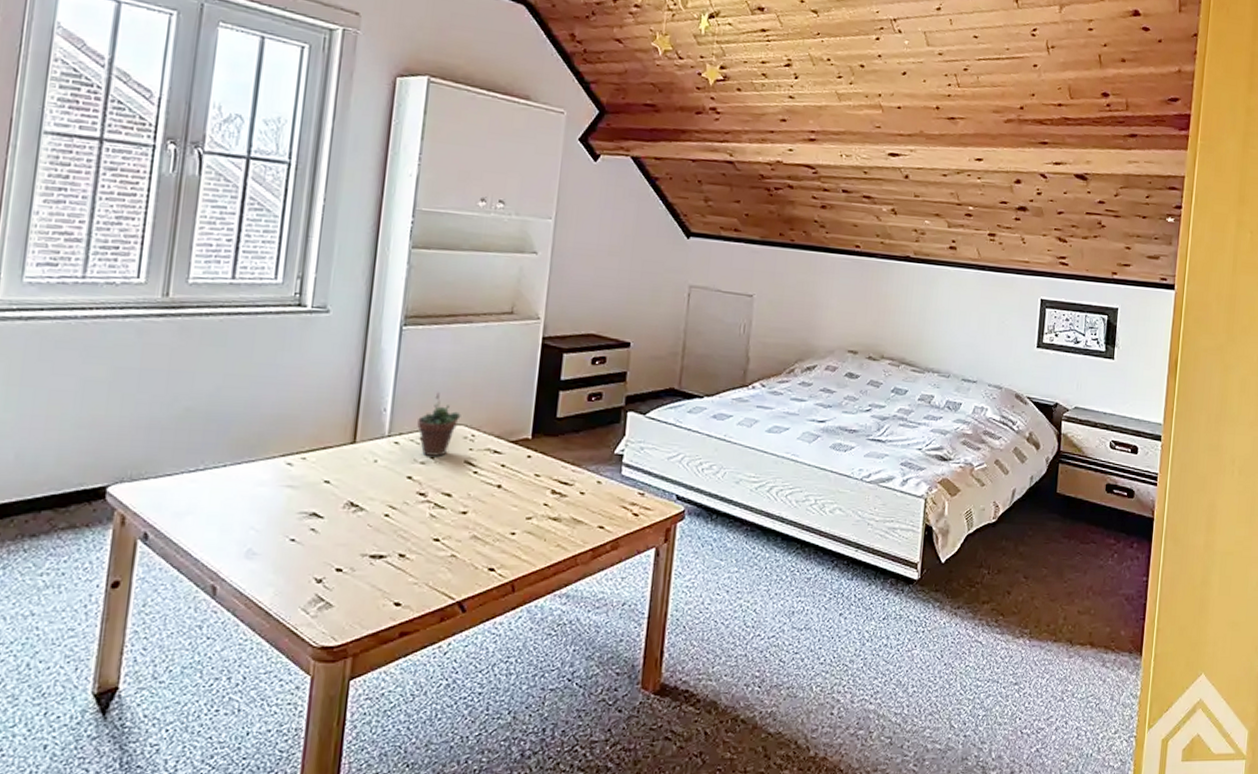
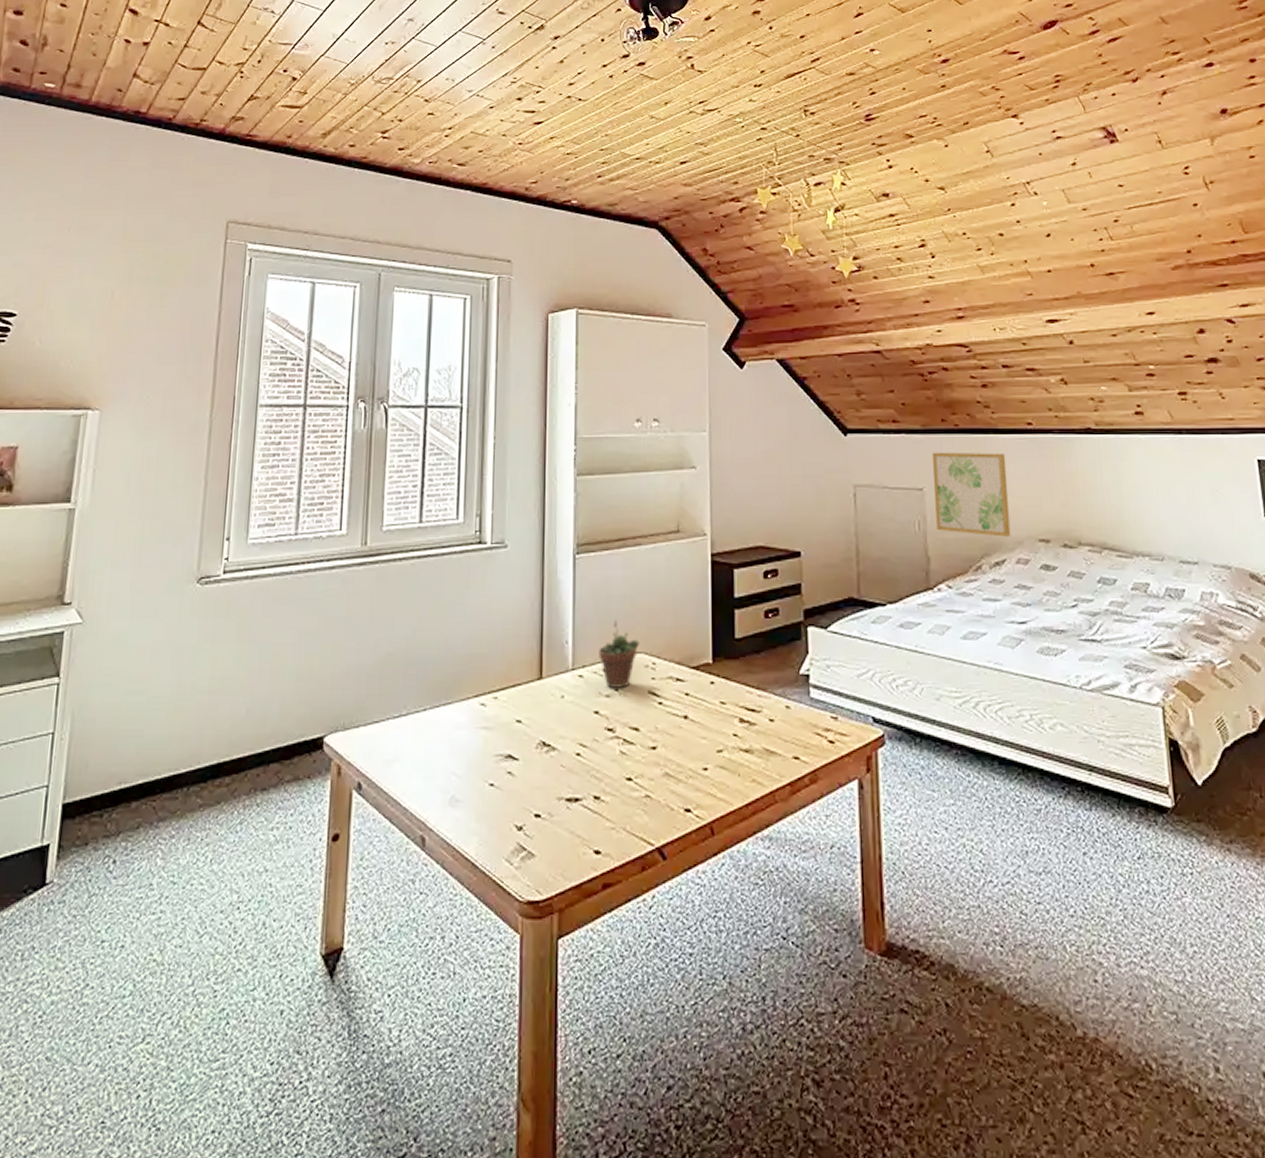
wall art: none [760,262,832,346] -> present [933,452,1011,537]

